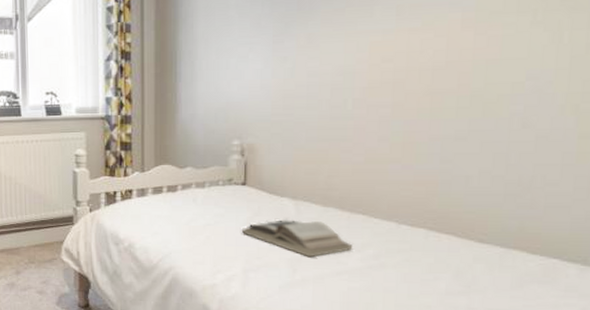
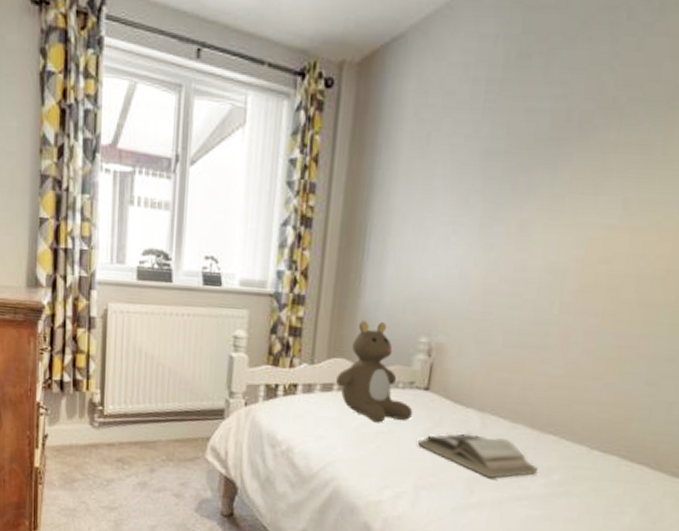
teddy bear: none [164,131,234,217] -> present [335,321,413,423]

